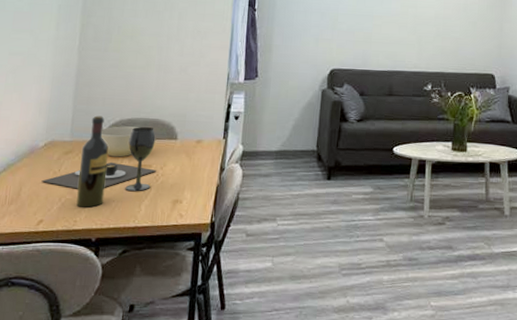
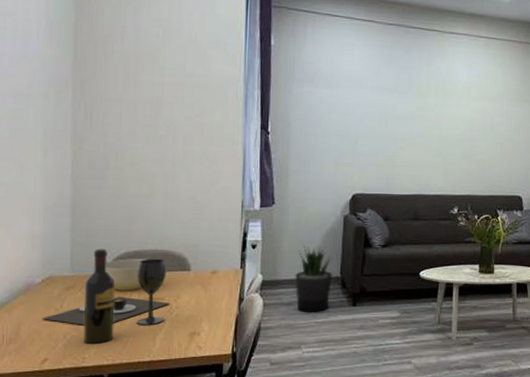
planter: none [273,119,310,186] -> present [295,246,333,313]

